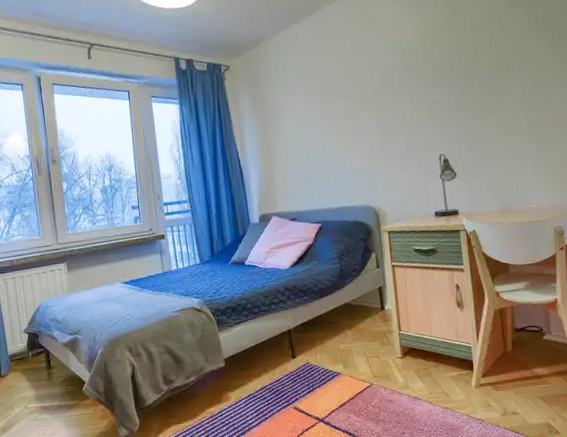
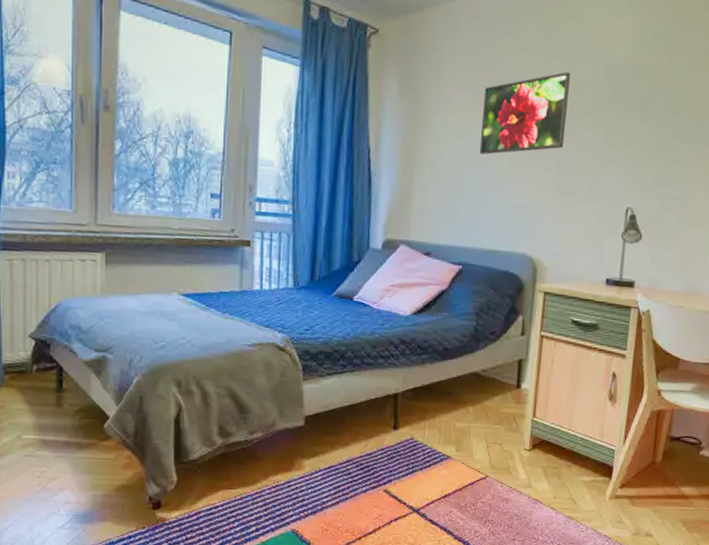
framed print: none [313,64,381,138] -> present [479,72,570,155]

